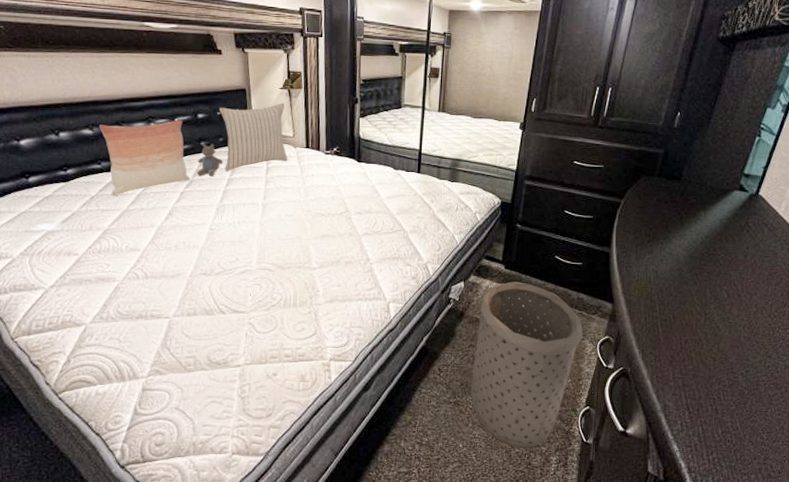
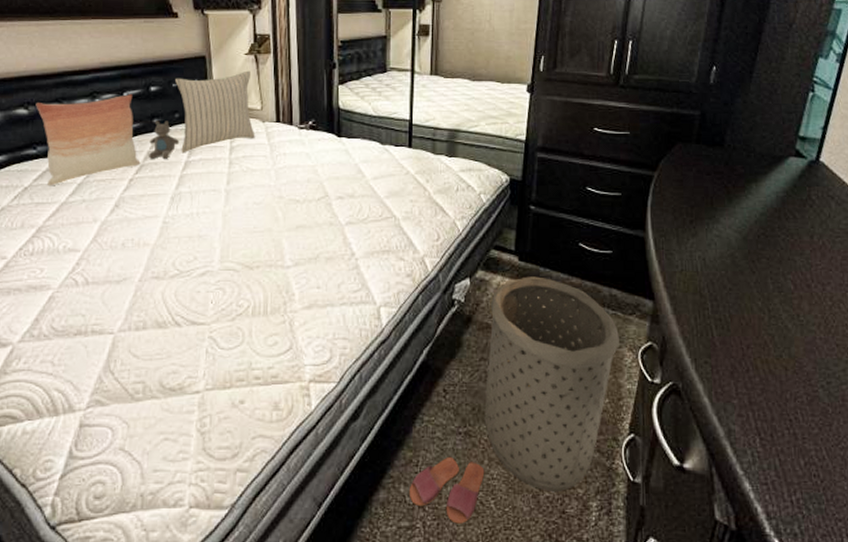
slippers: none [407,420,469,471] -> present [409,456,485,524]

